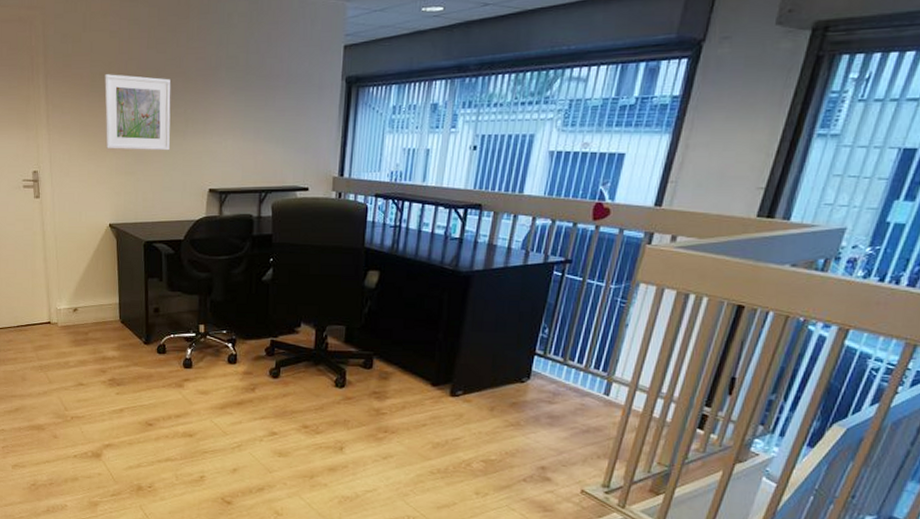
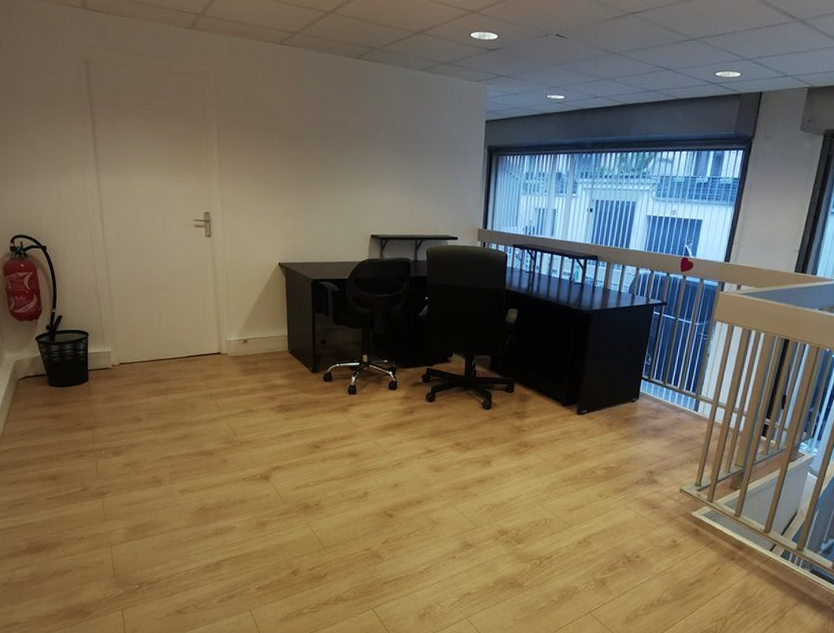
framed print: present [104,74,171,151] -> none [275,129,337,200]

